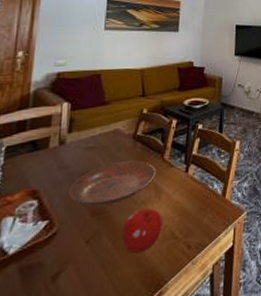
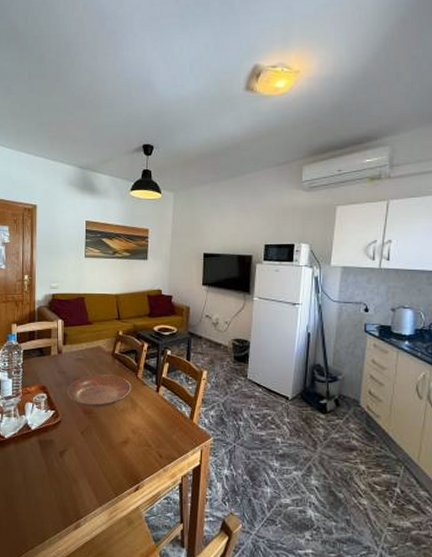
fruit: present [121,208,163,254] -> none [106,416,138,451]

